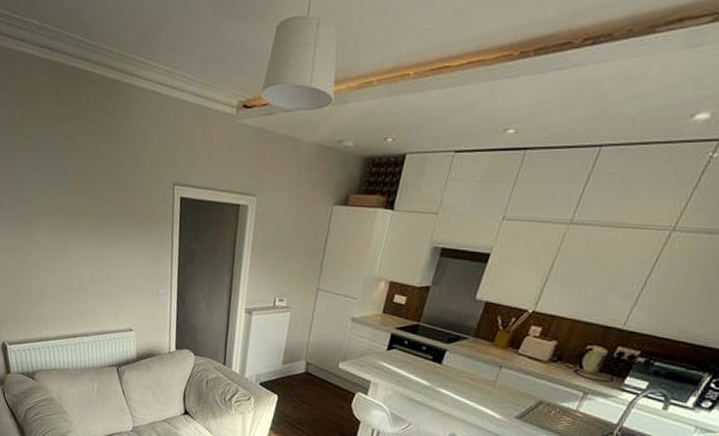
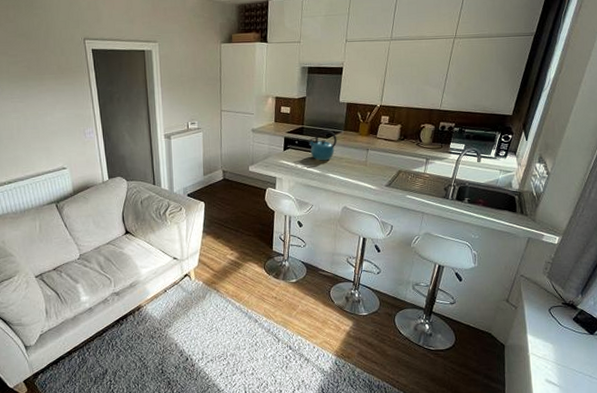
kettle: none [420,332,462,372] -> present [307,130,337,161]

